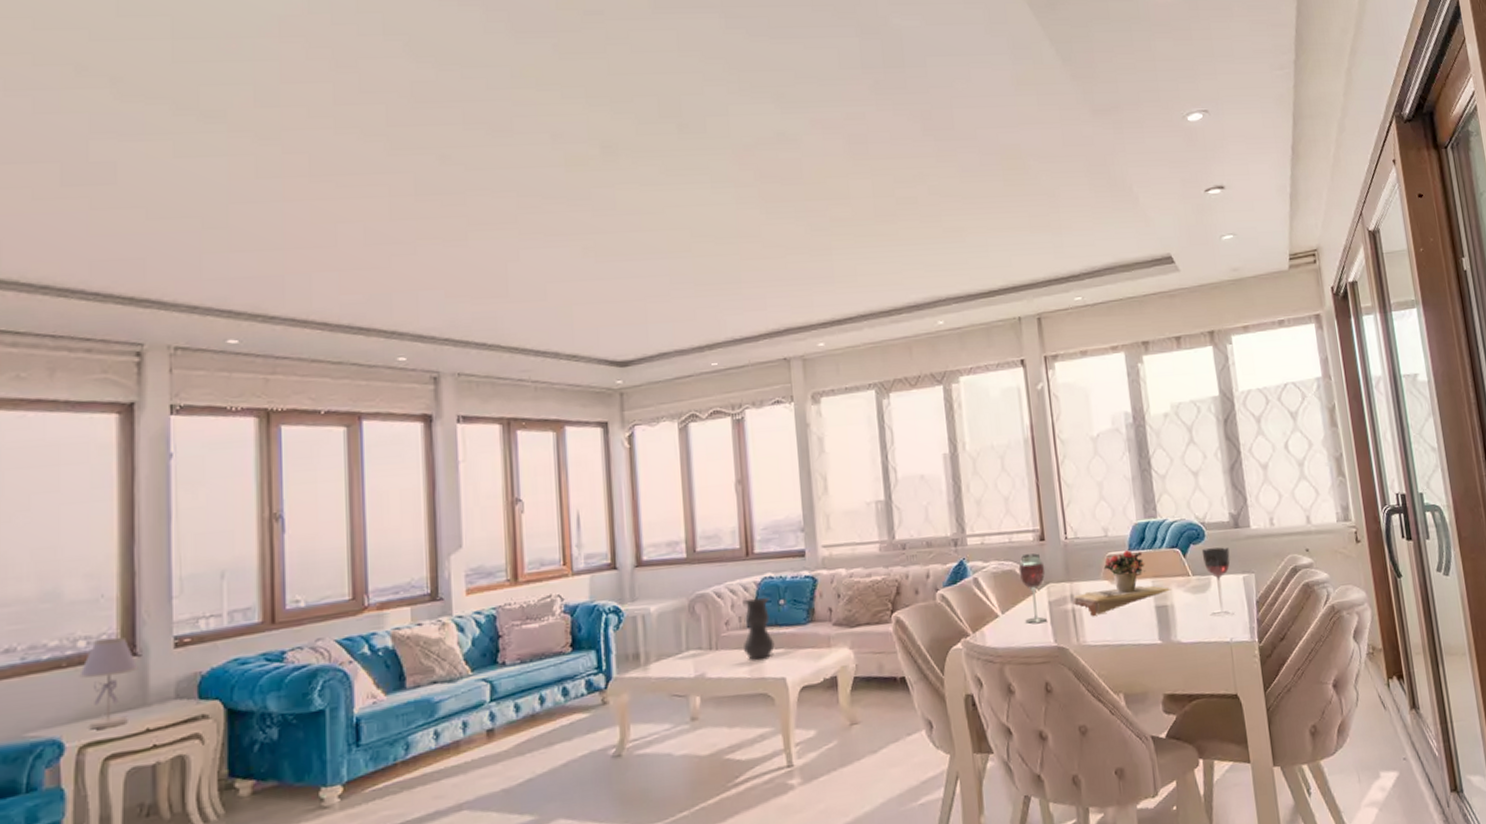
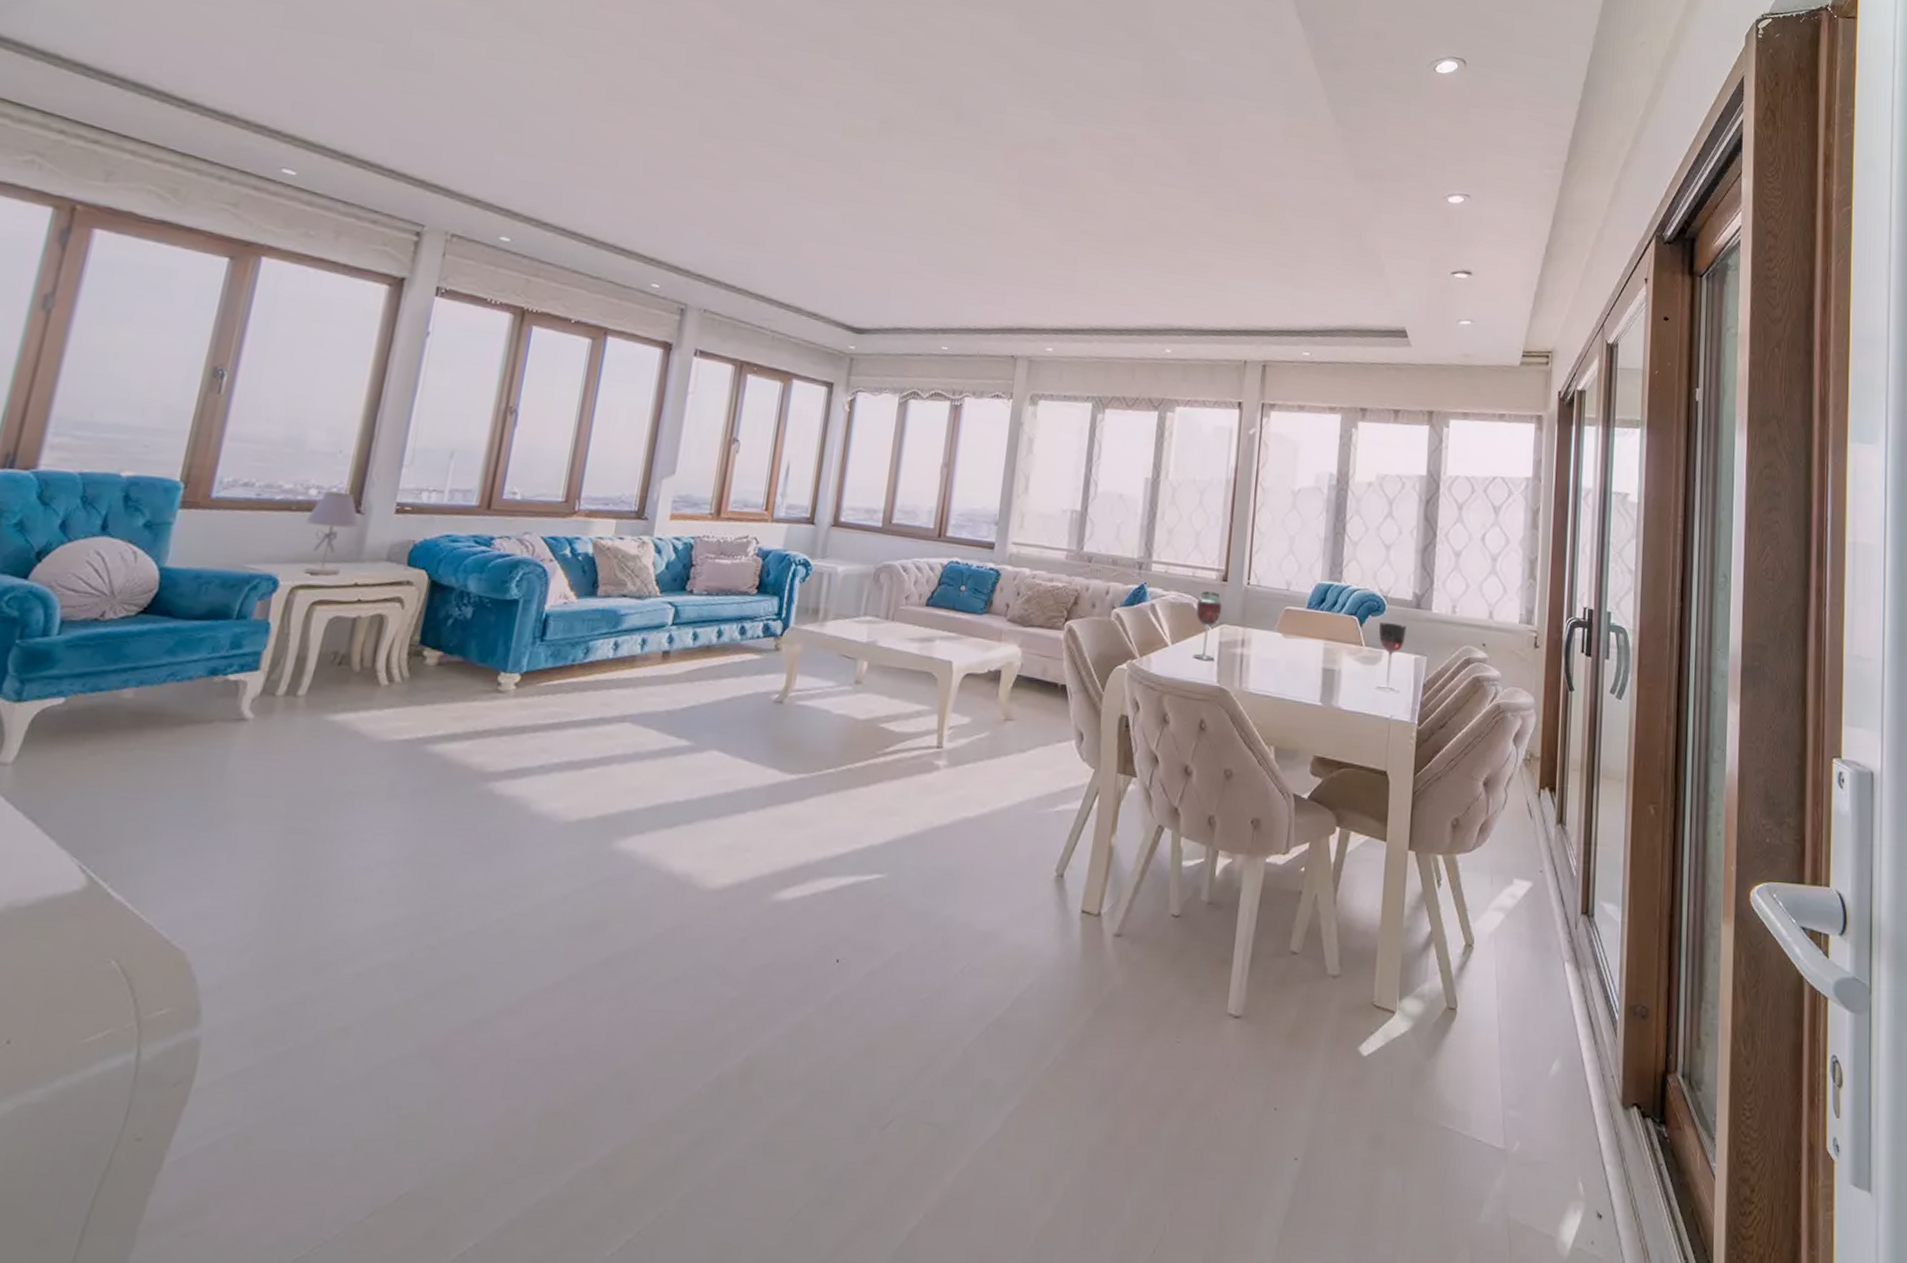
vase: present [742,597,775,662] -> none [917,578,952,641]
flower arrangement: present [1072,550,1171,617] -> none [1242,608,1342,666]

